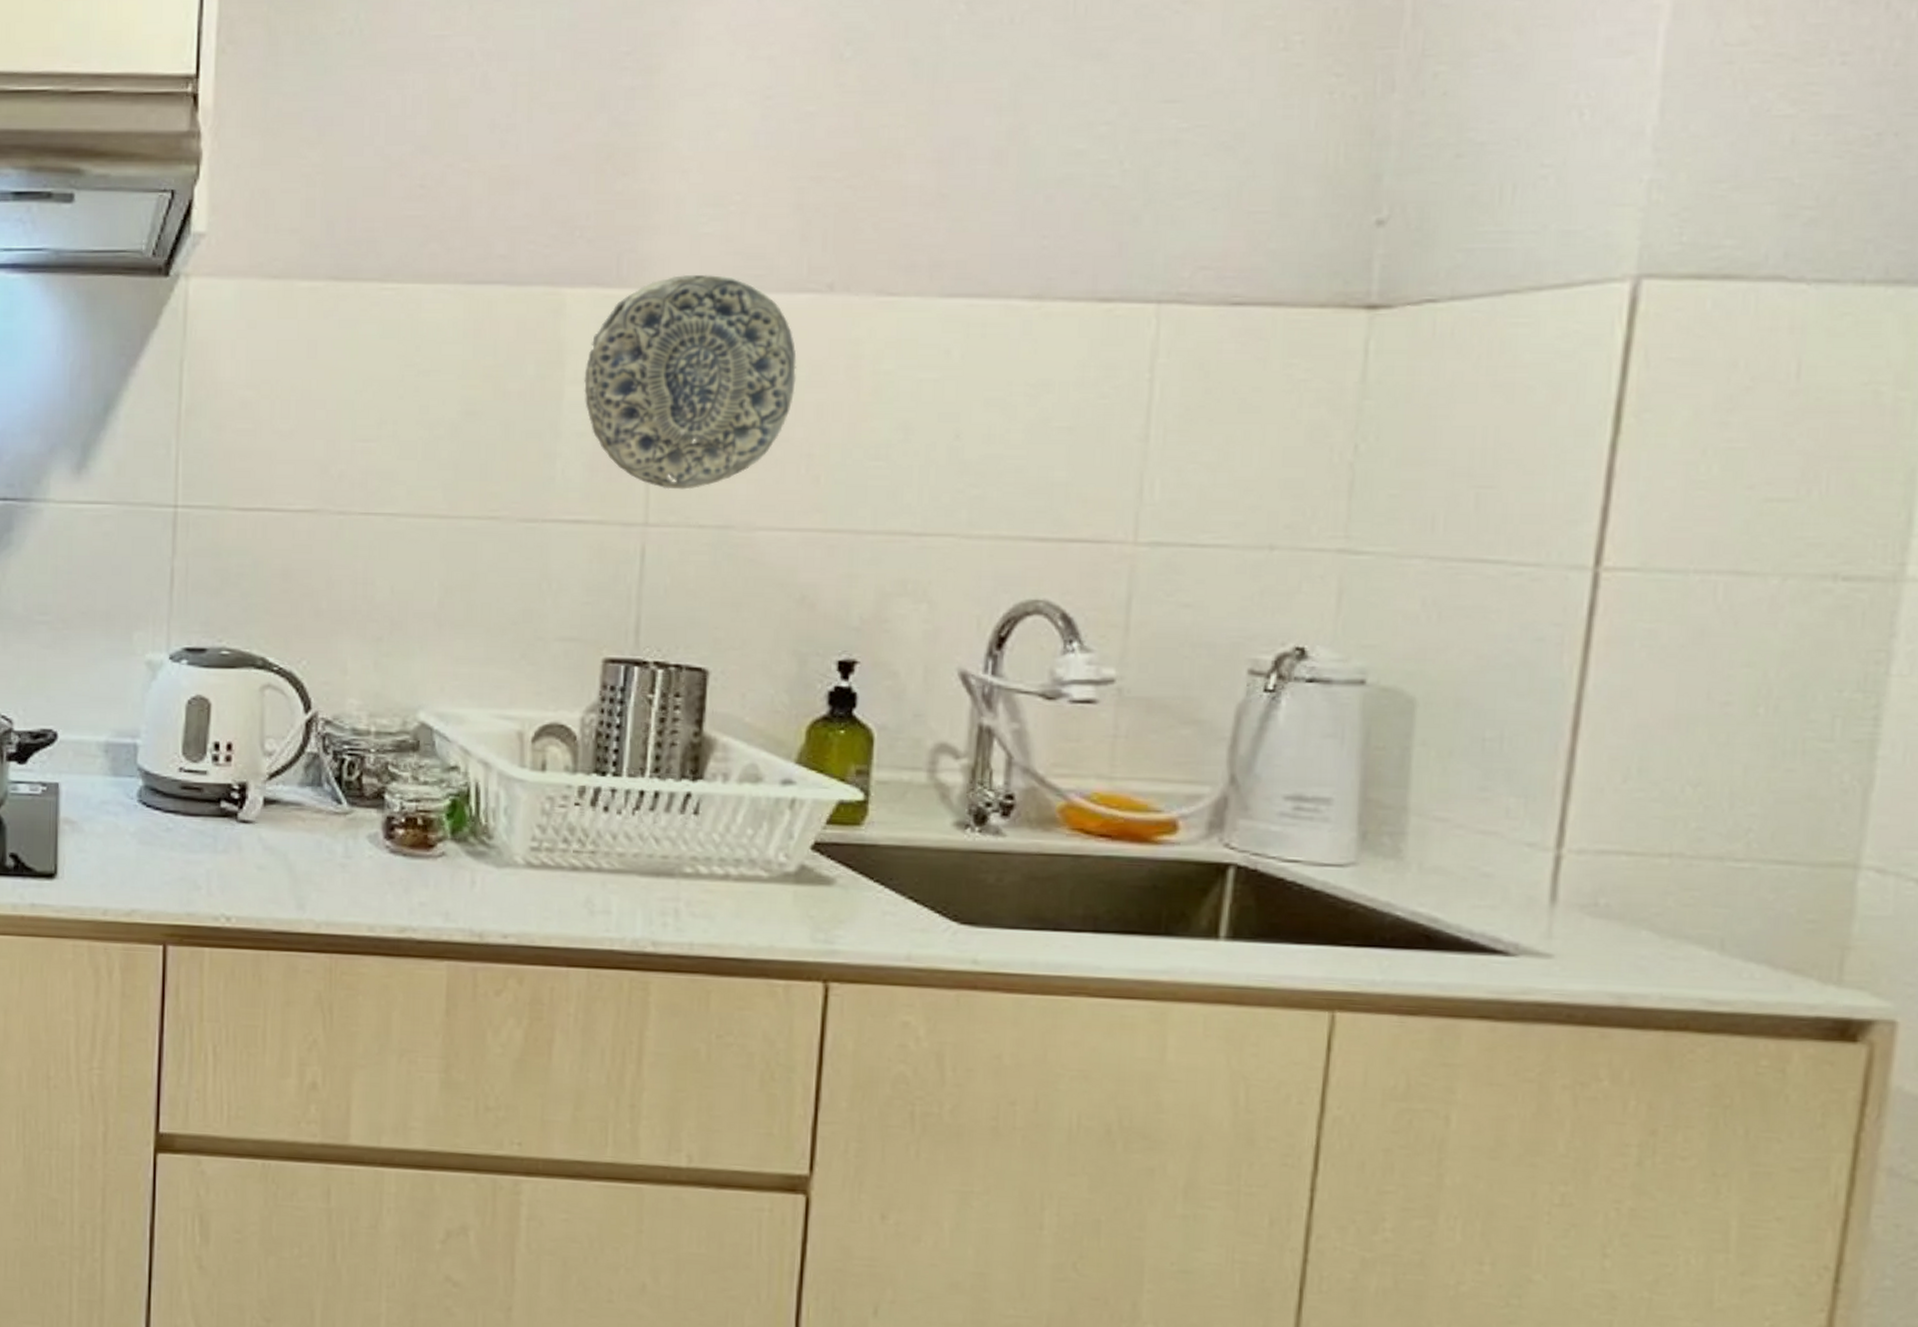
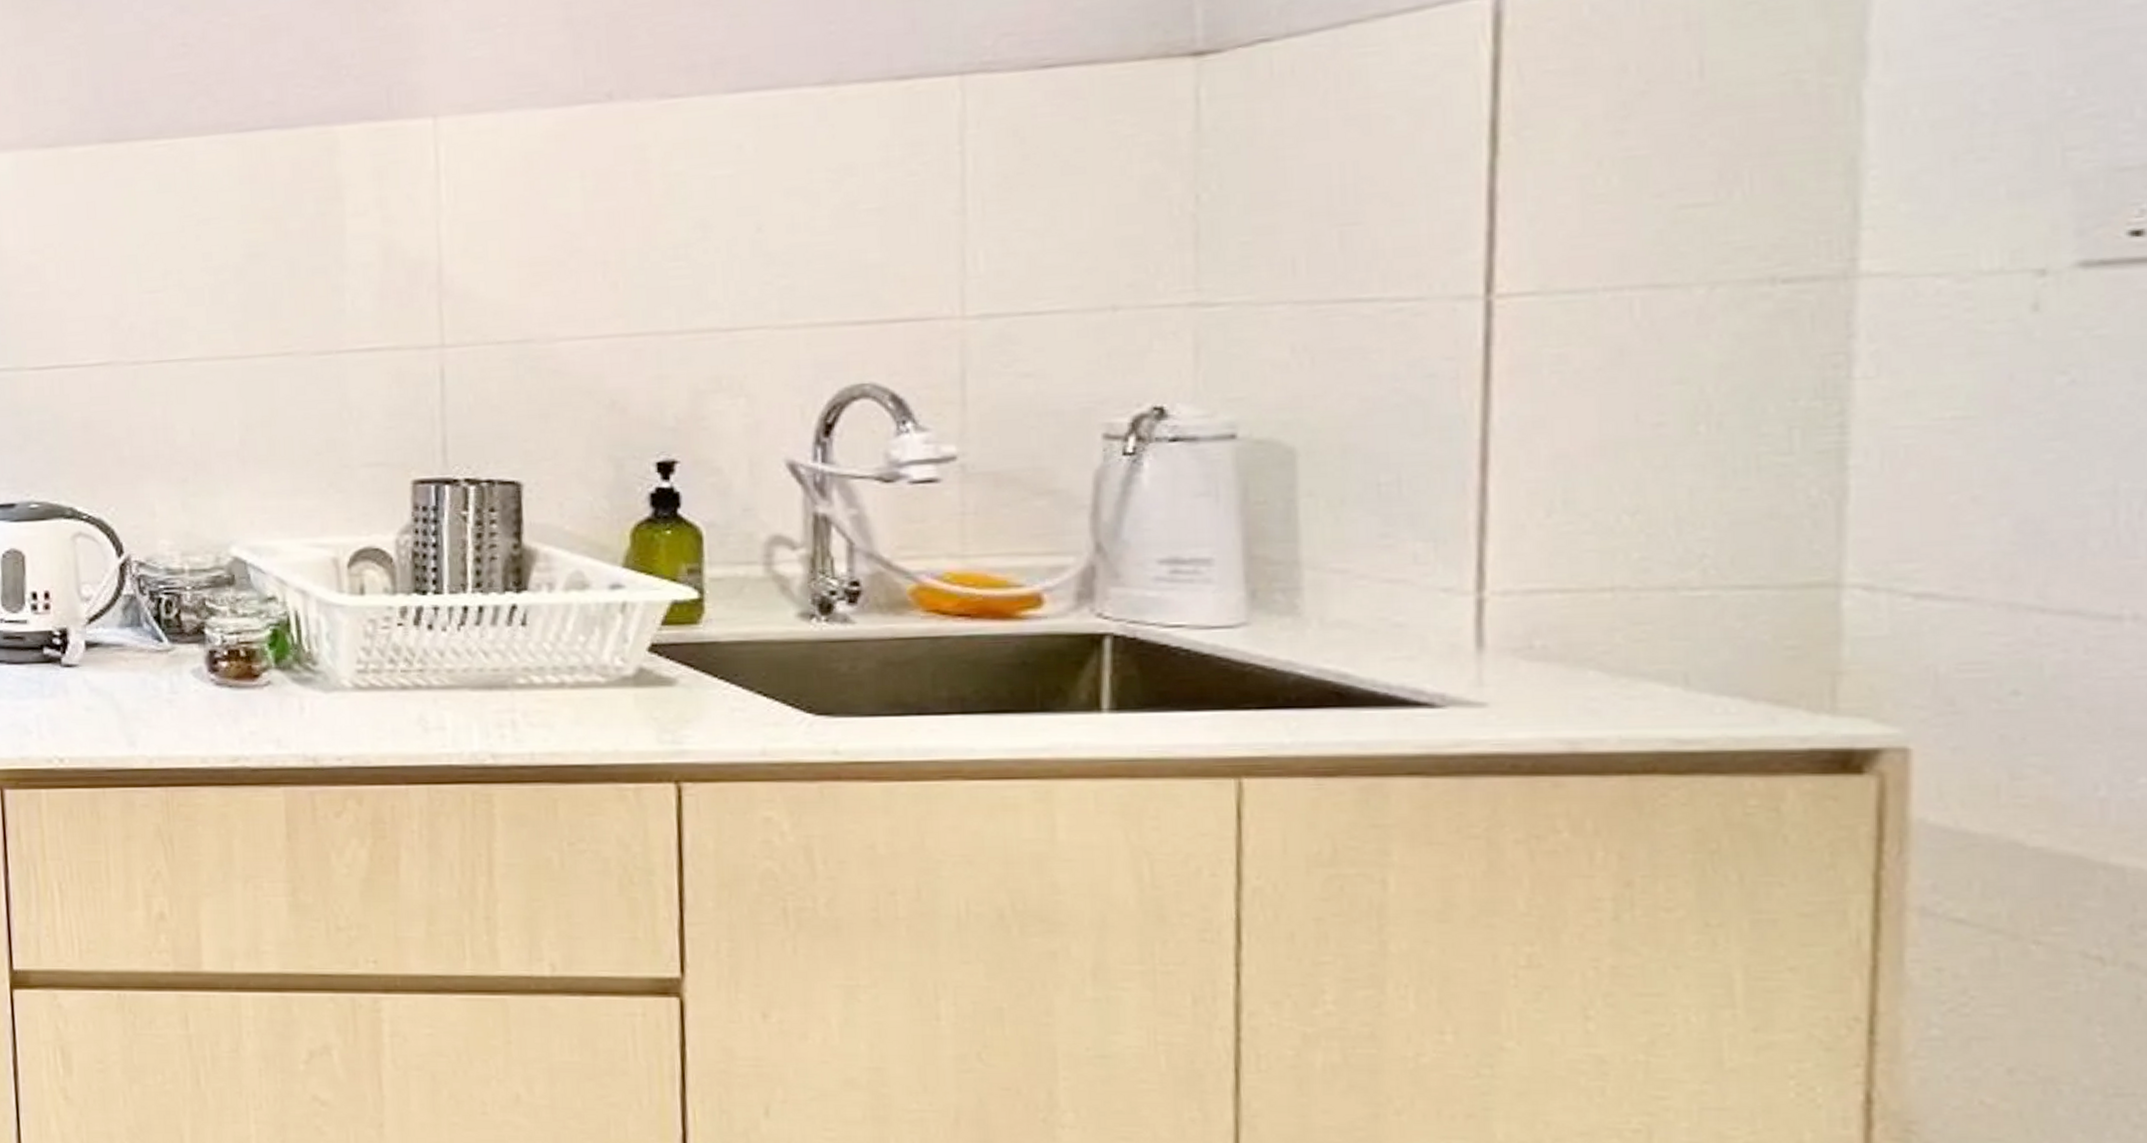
decorative plate: present [584,274,797,490] -> none [365,96,583,310]

